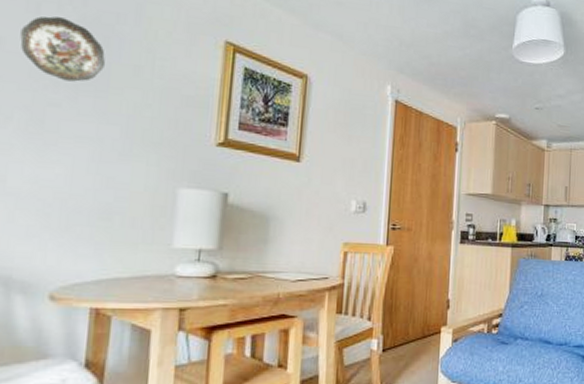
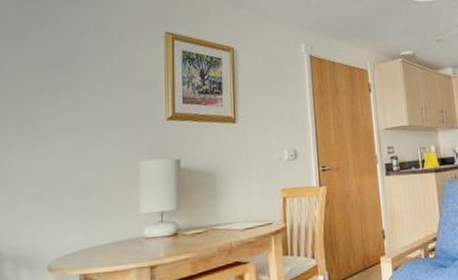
decorative plate: present [20,16,105,82] -> none [13,37,75,87]

